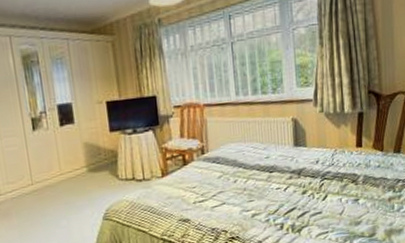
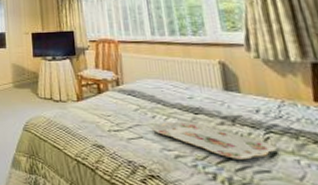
serving tray: none [234,180,328,208] -> present [152,121,277,160]

